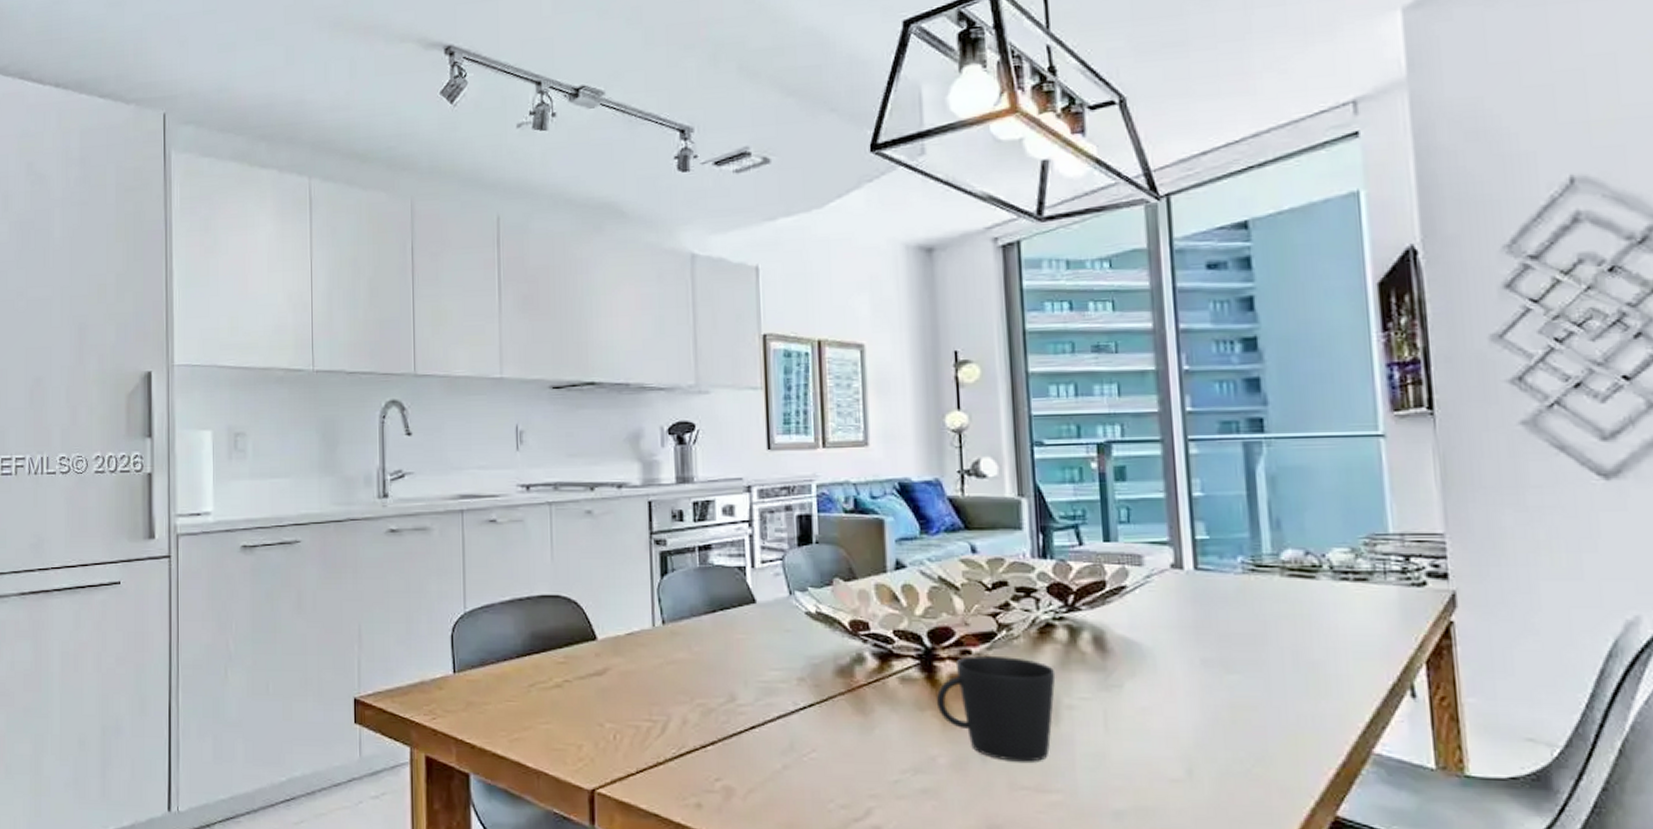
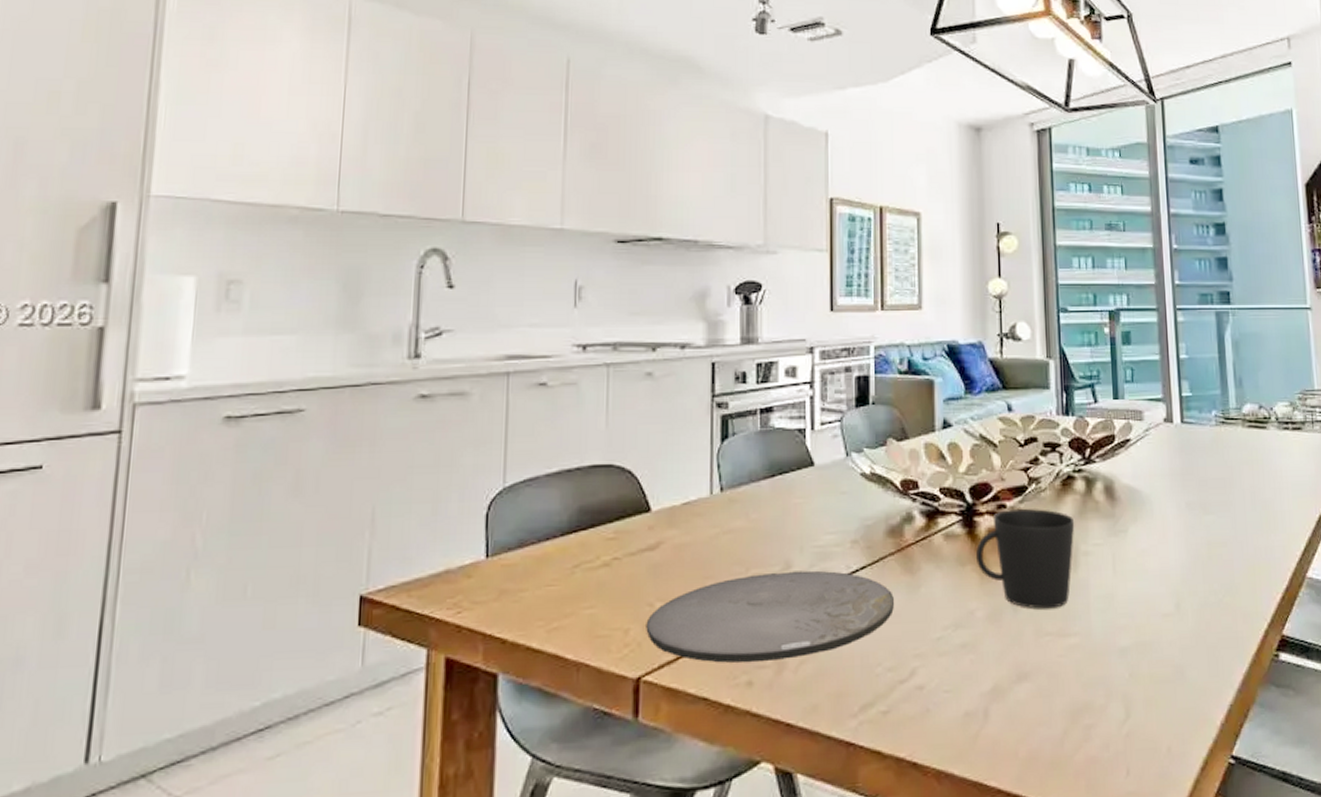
plate: none [597,704,847,787] -> present [646,570,895,663]

